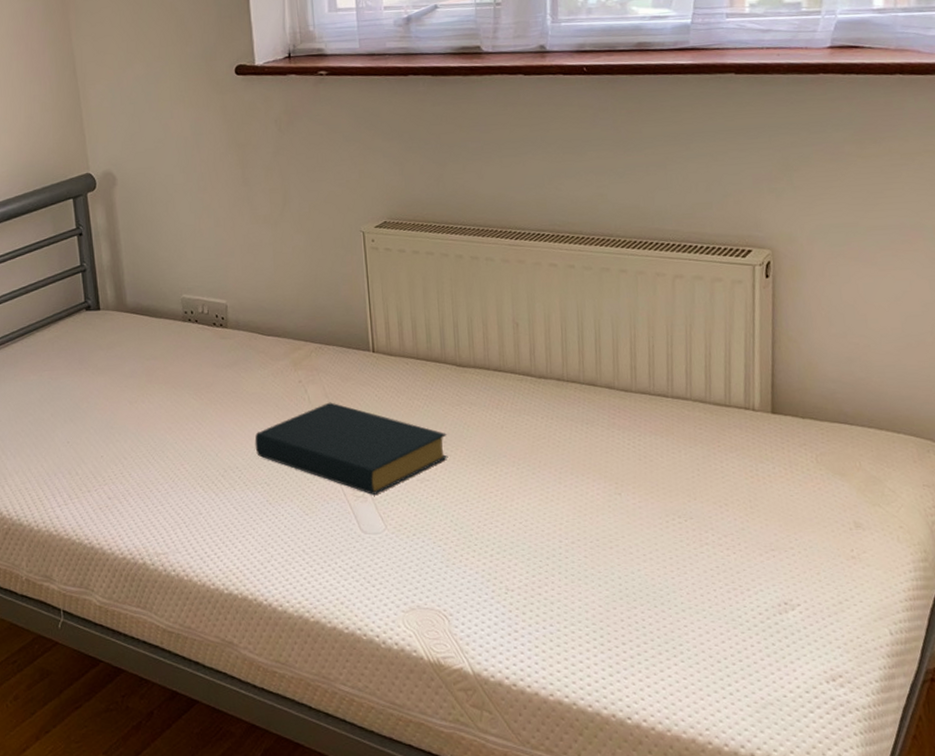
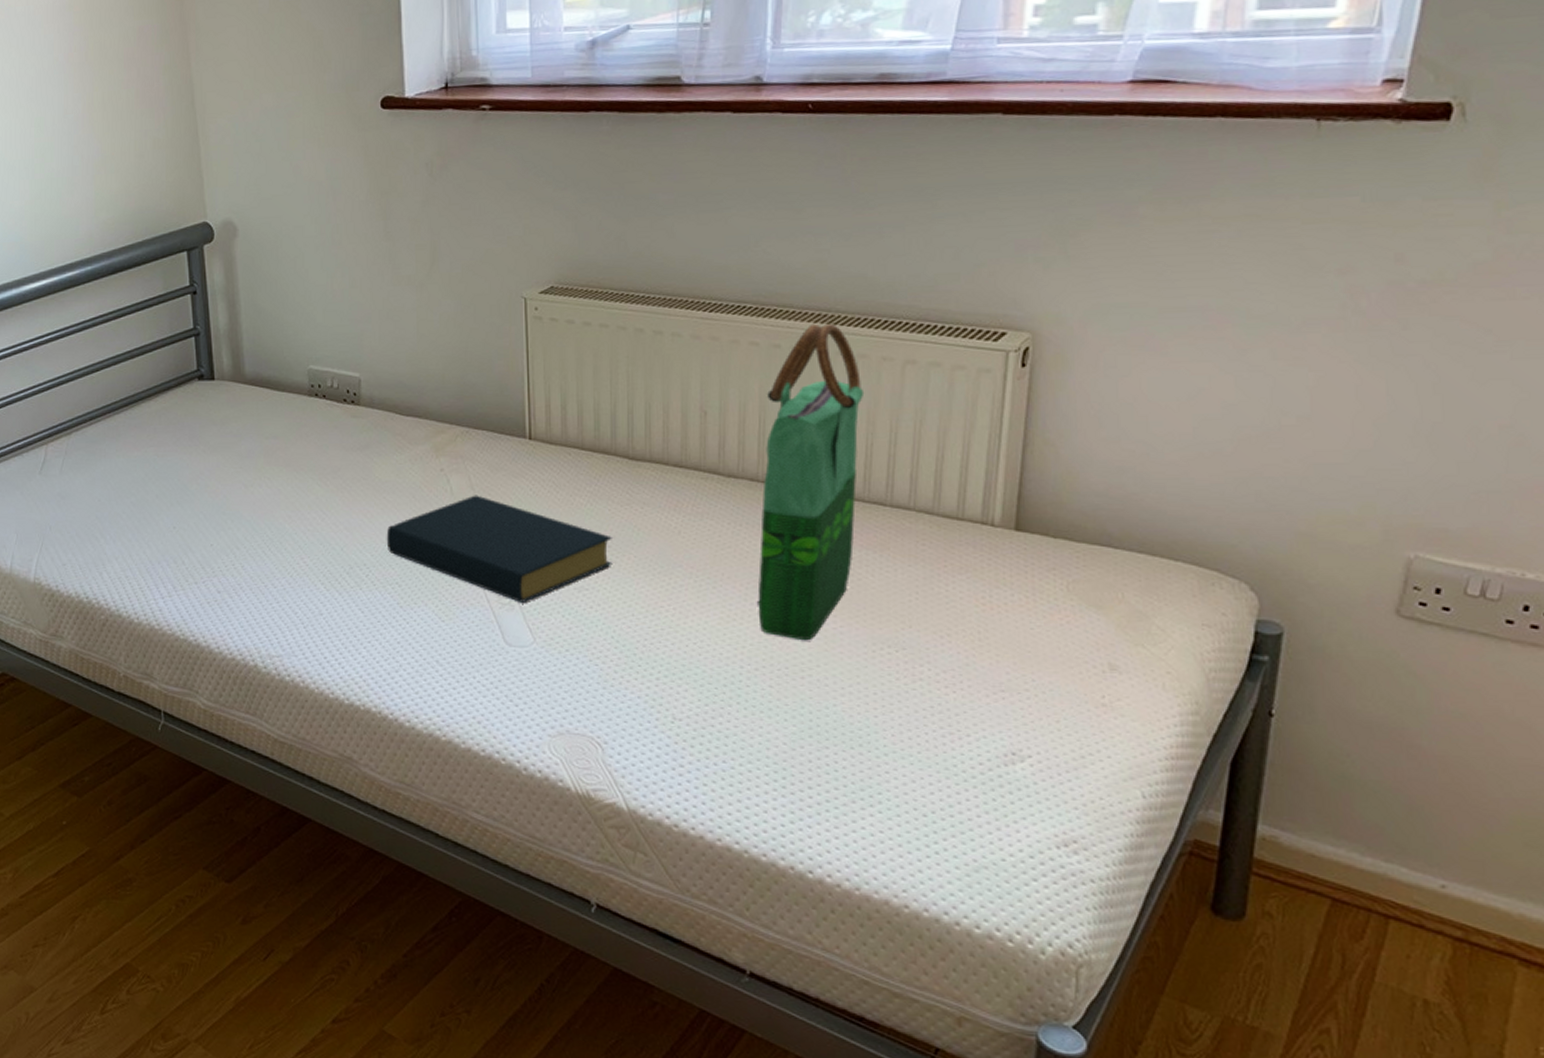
tote bag: none [566,247,645,516] -> present [758,323,865,641]

